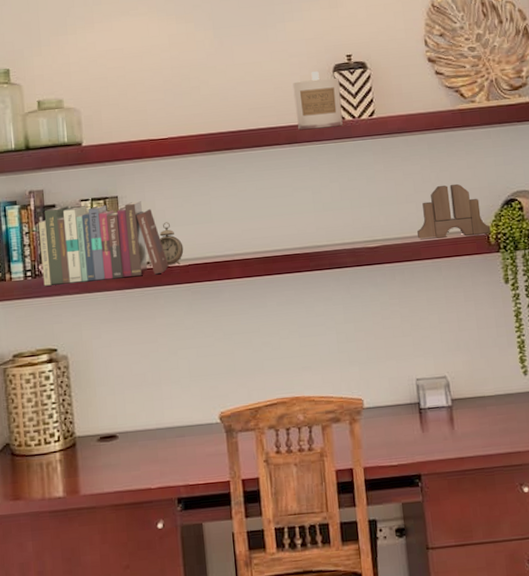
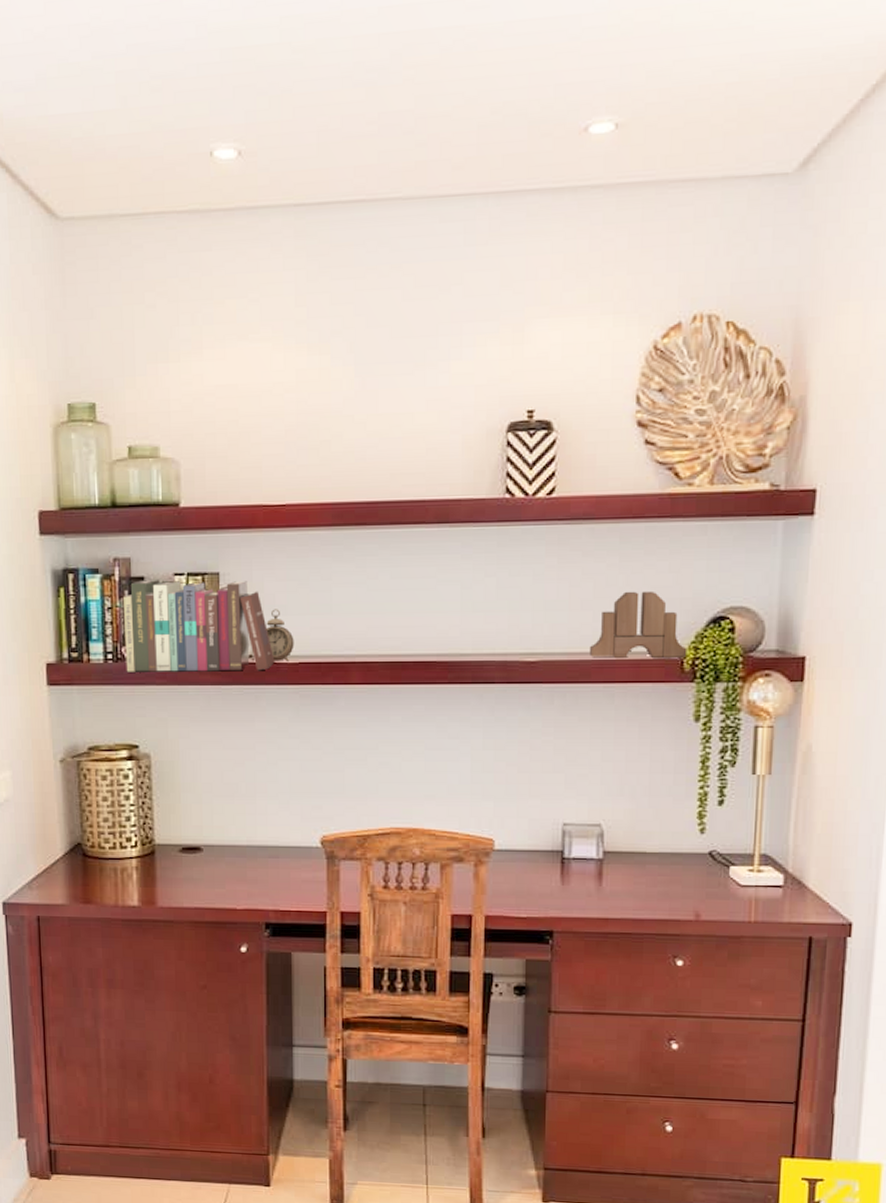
candle: present [292,71,343,131] -> none [451,430,513,507]

